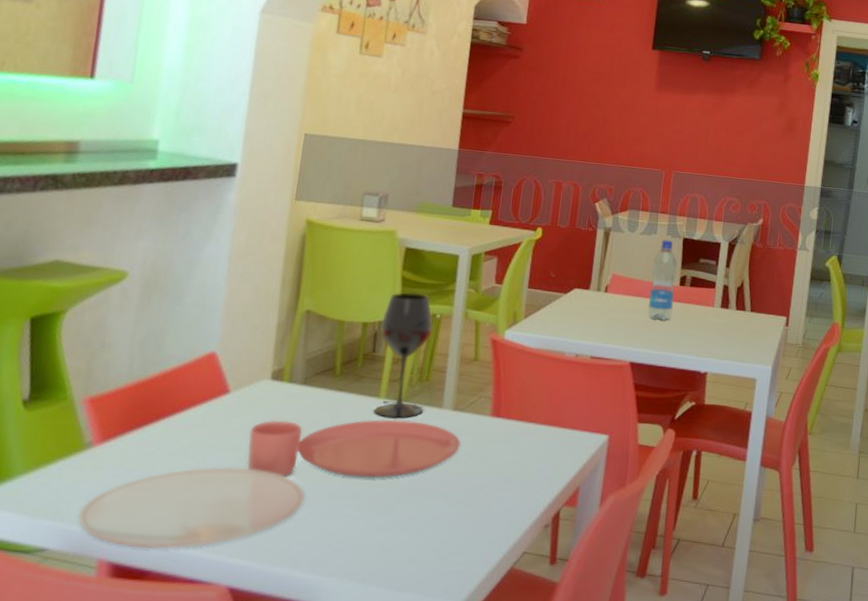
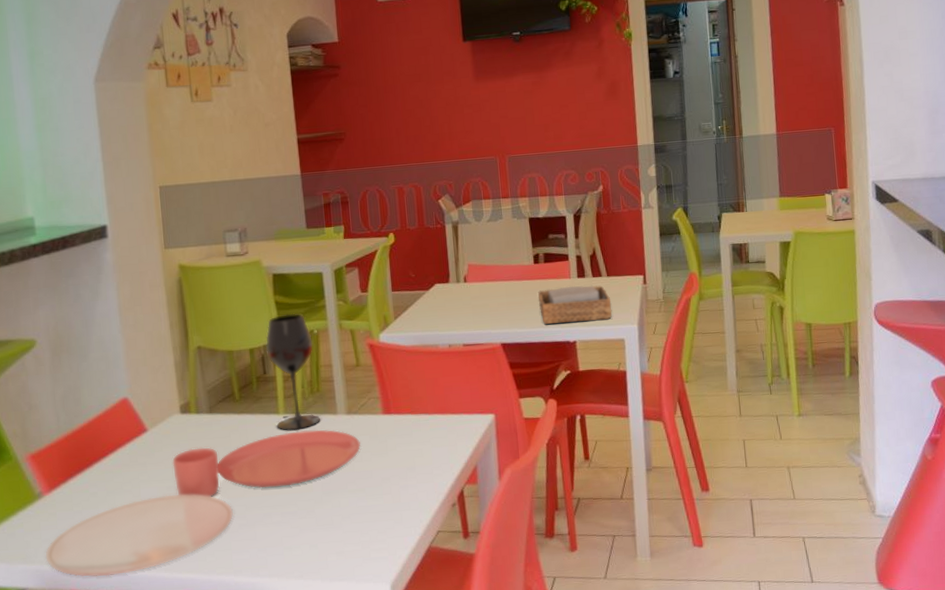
bottle: present [648,240,677,321] -> none [505,222,532,300]
napkin holder: none [676,314,750,357] -> present [538,285,612,324]

